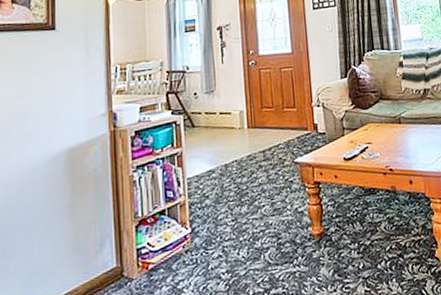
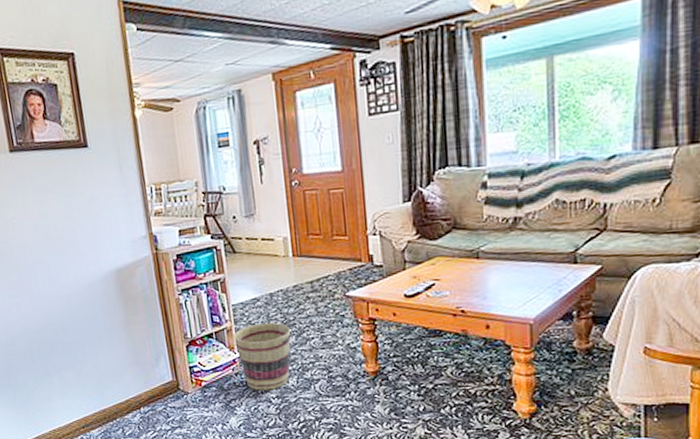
basket: none [187,192,244,267] -> present [234,322,291,391]

